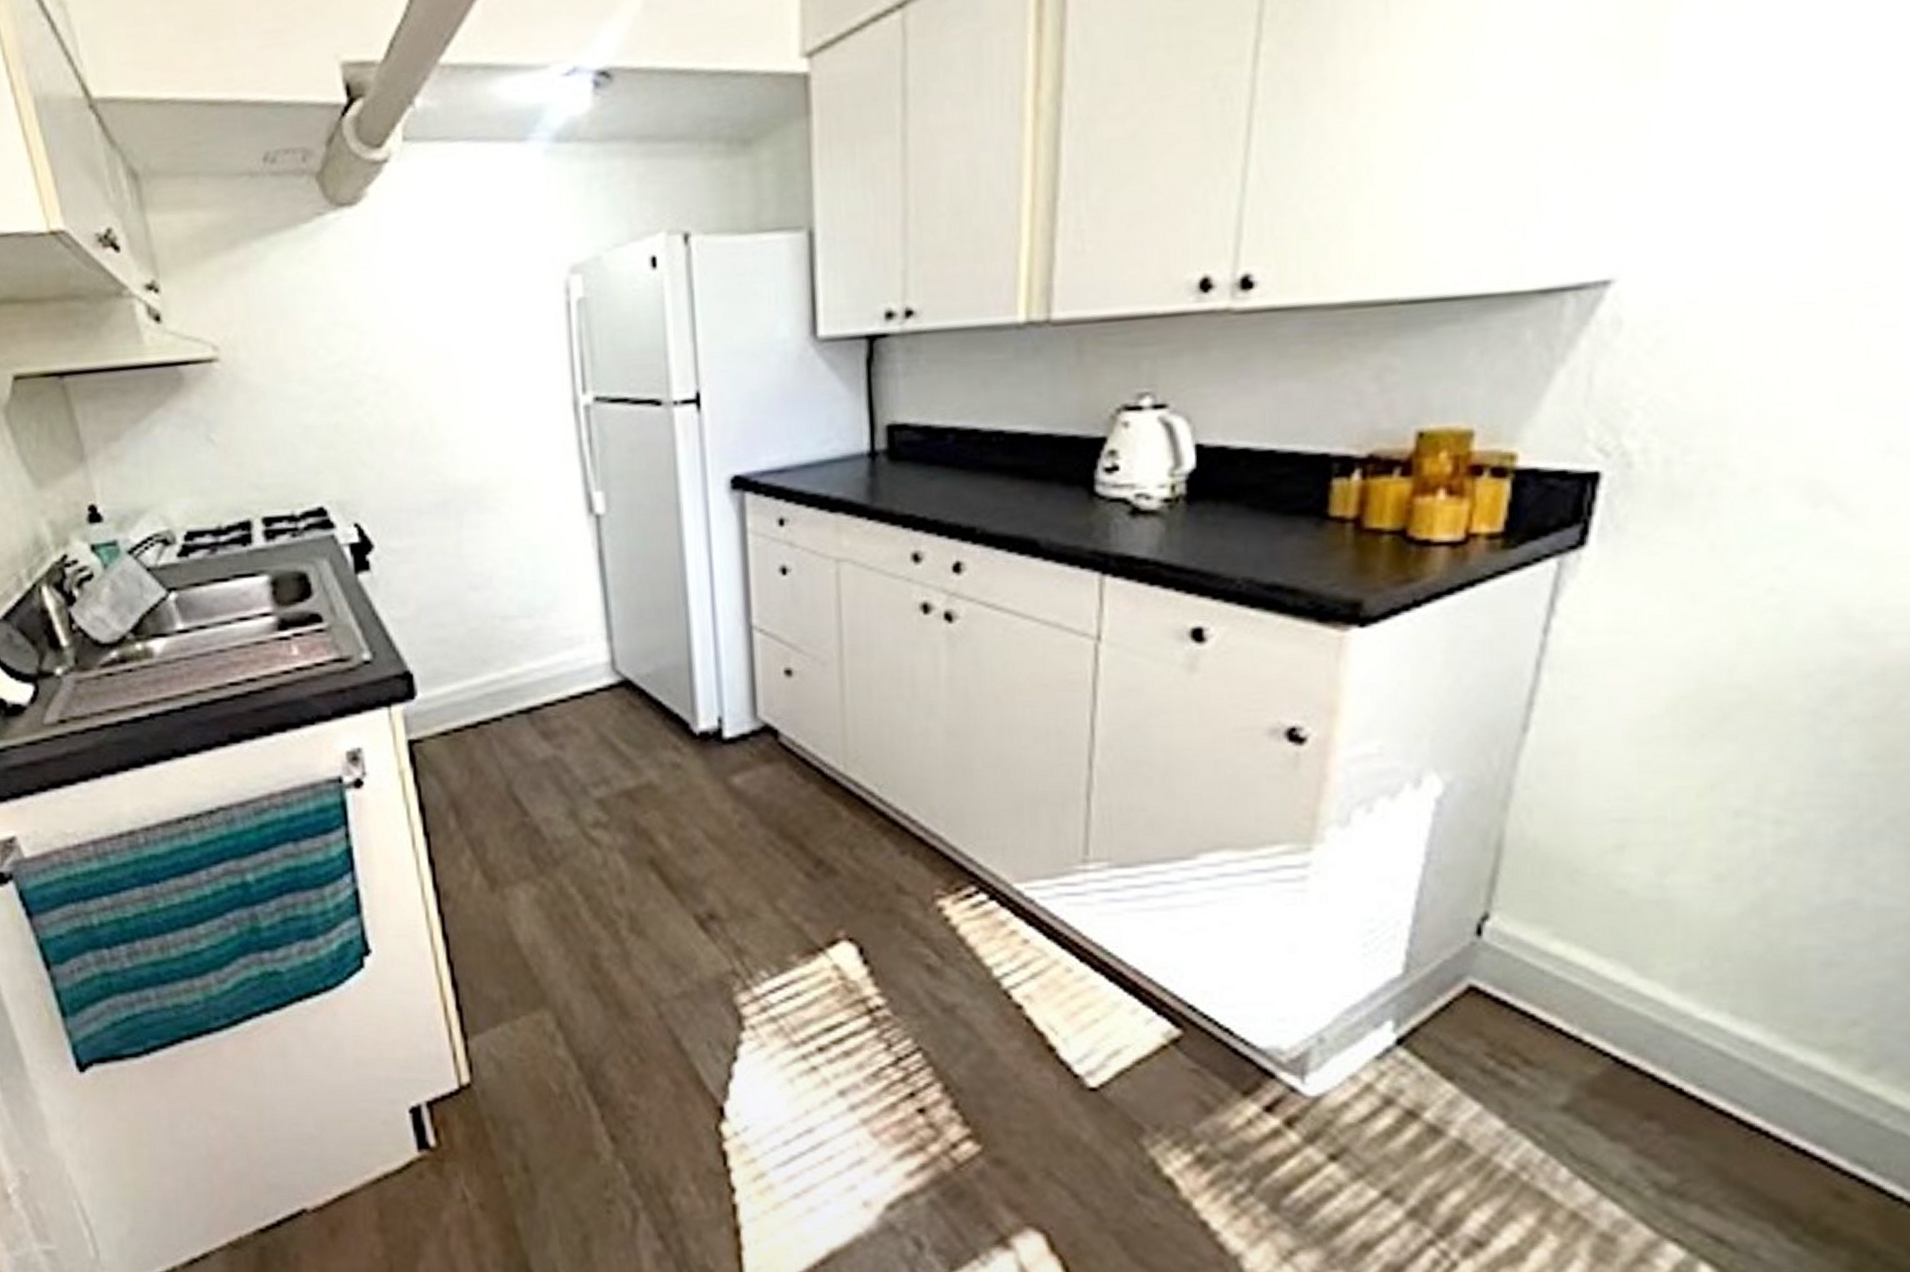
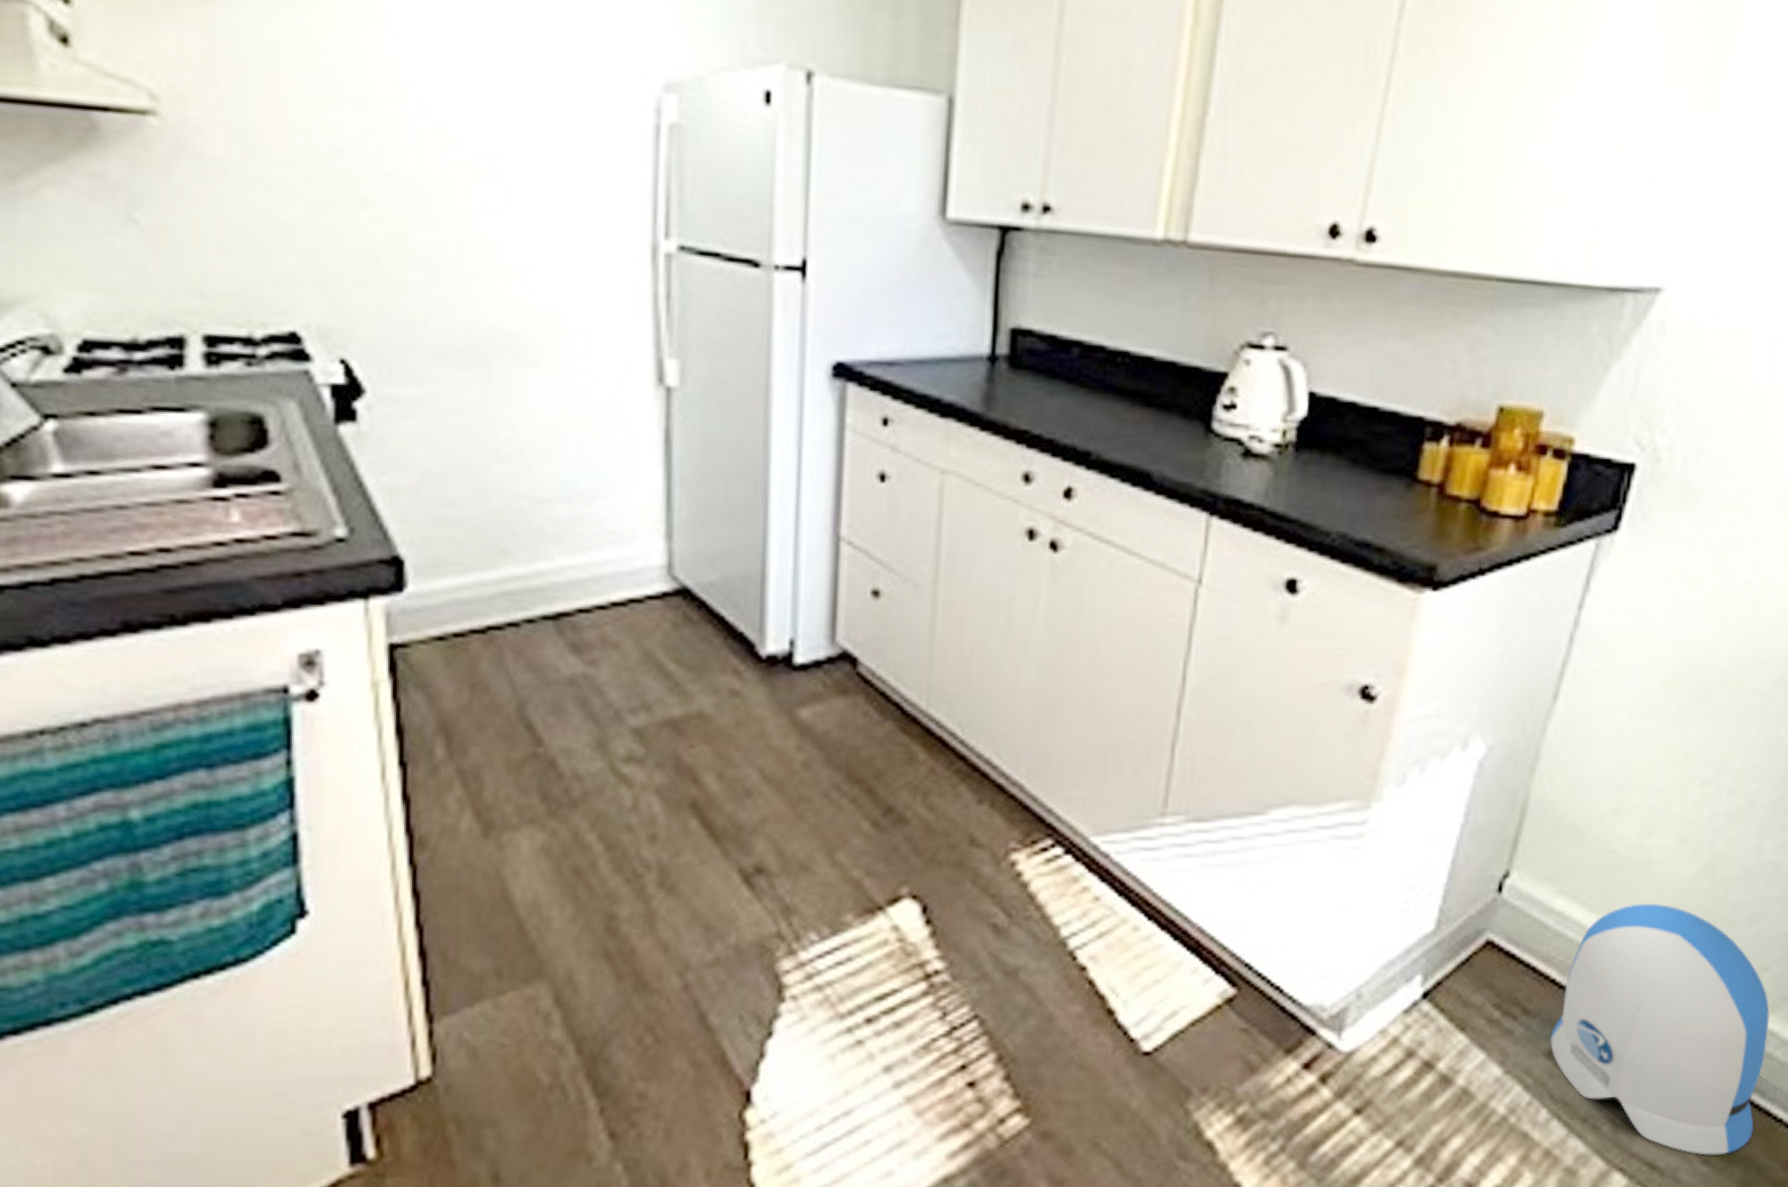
sun visor: none [1561,947,1869,1233] -> present [1549,903,1770,1155]

